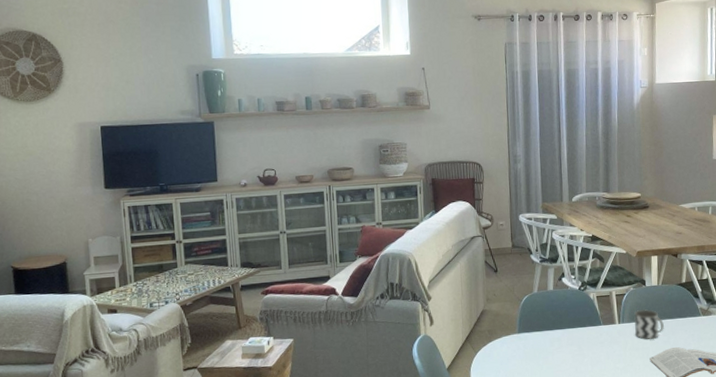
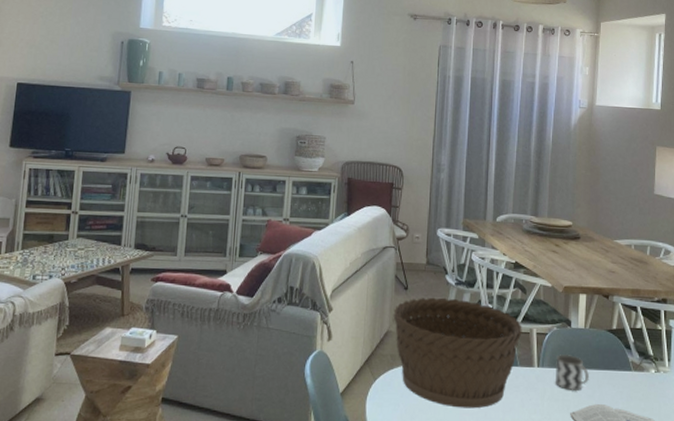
basket: none [486,275,603,367] -> present [393,297,522,409]

